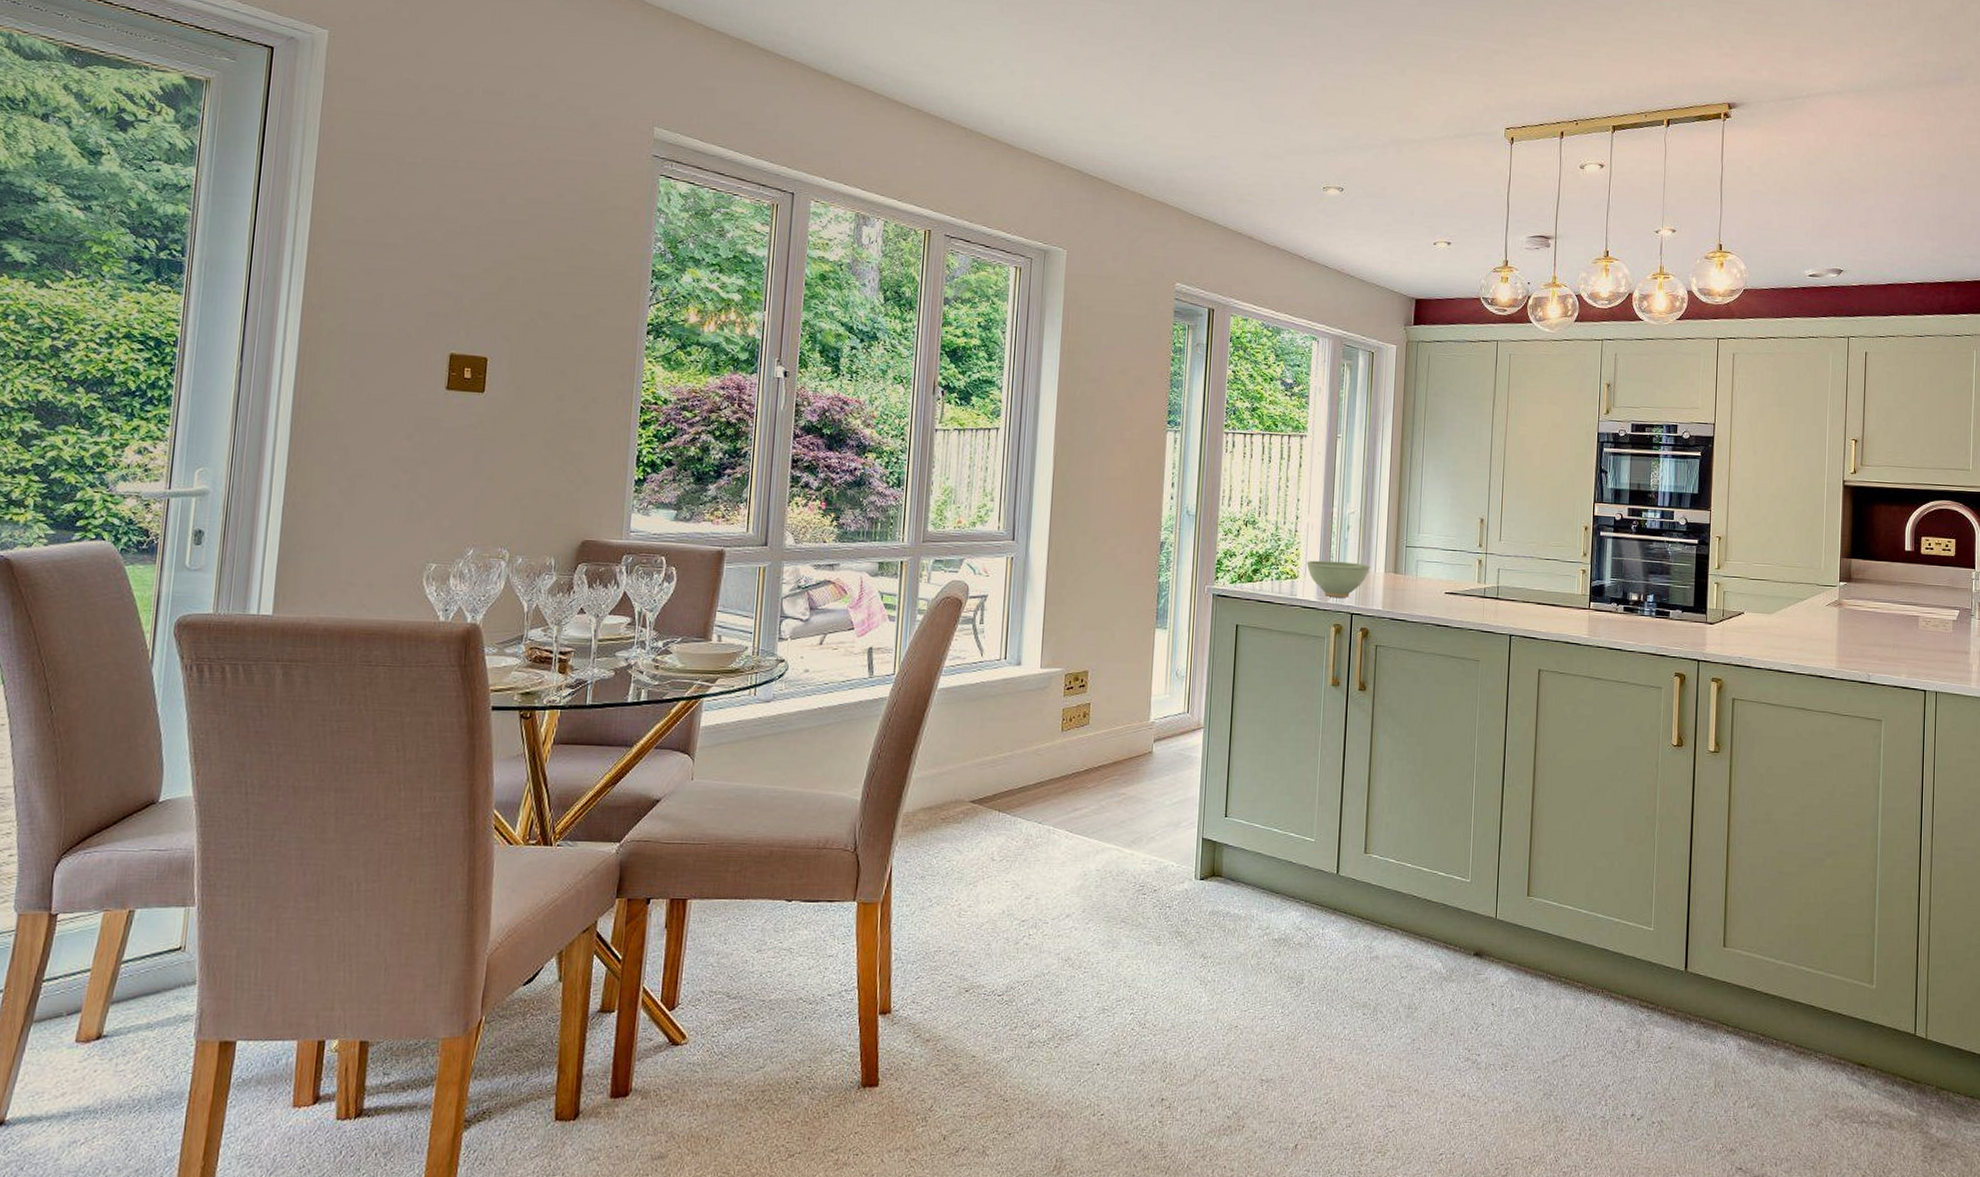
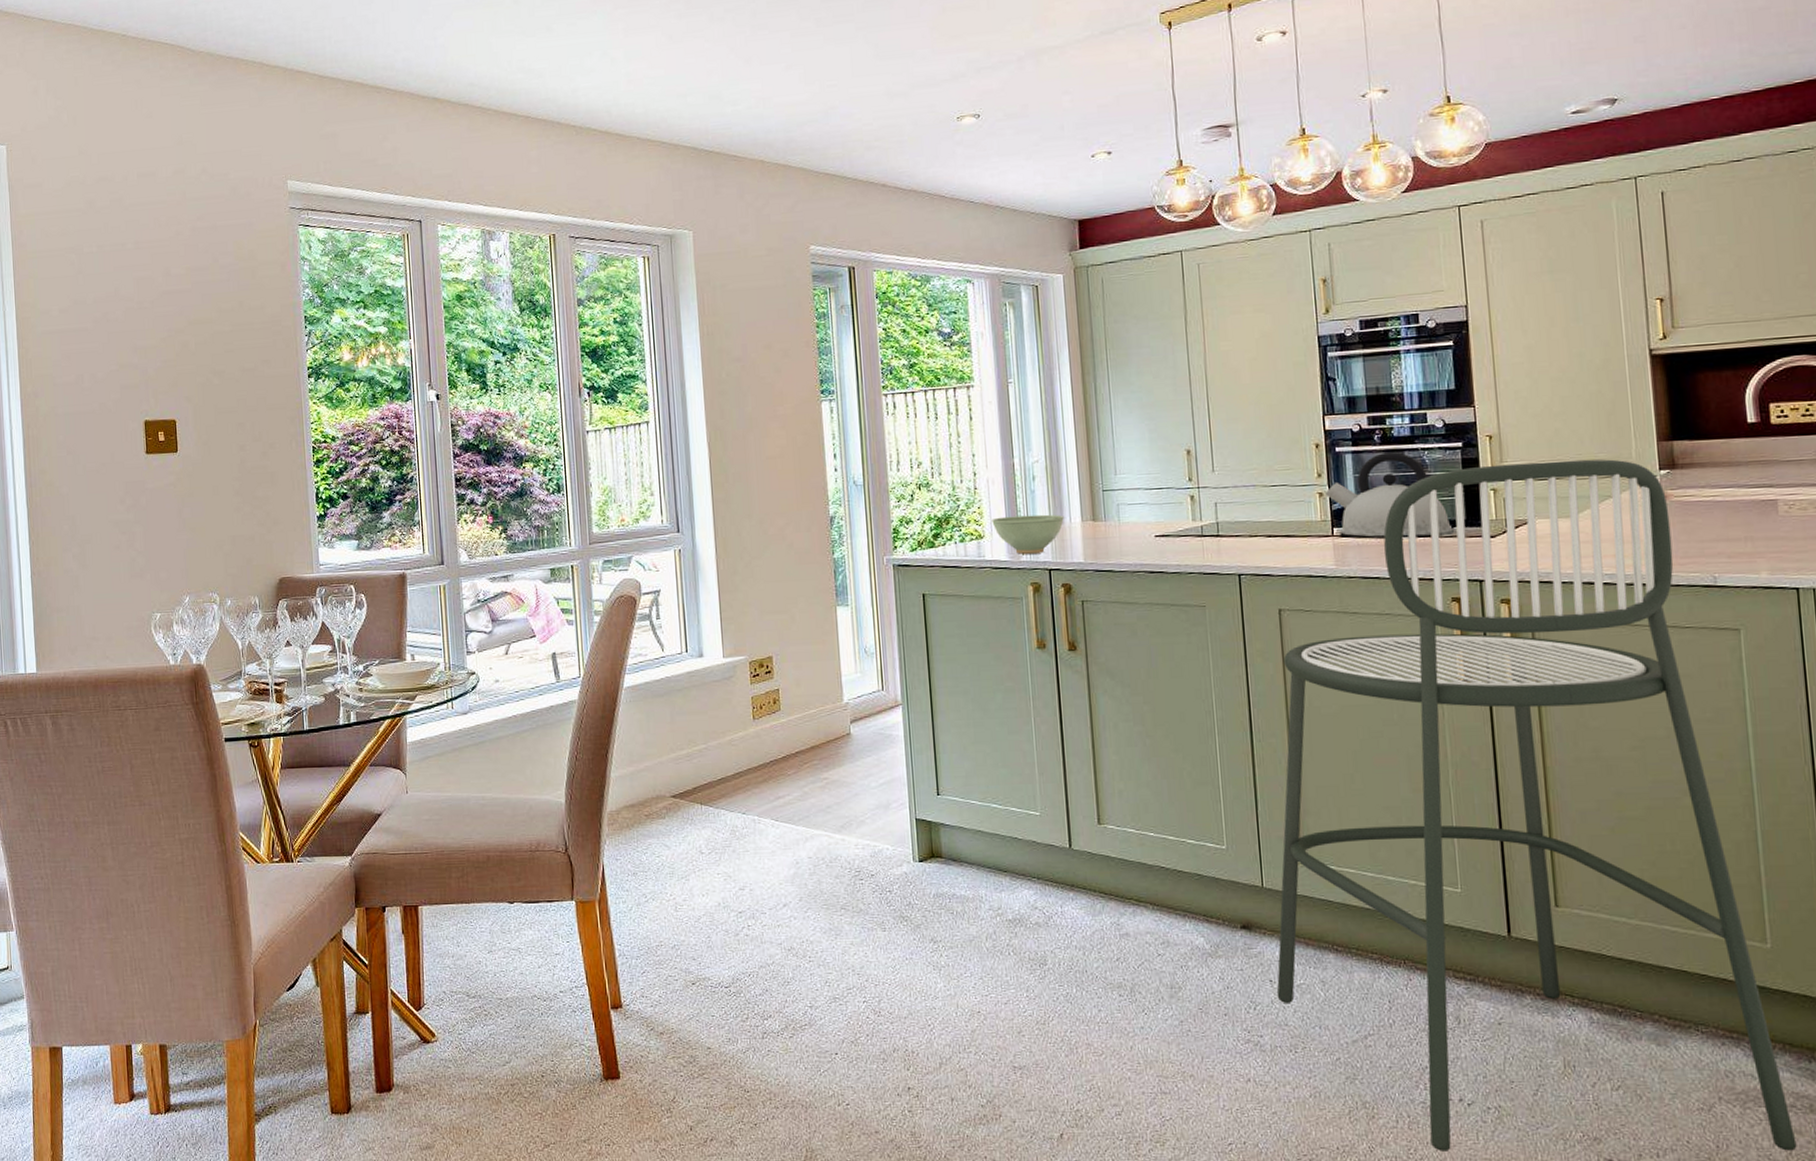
bar stool: none [1496,562,1877,1161] -> present [1276,459,1797,1151]
kettle: none [1587,541,1683,619] -> present [1324,452,1454,540]

